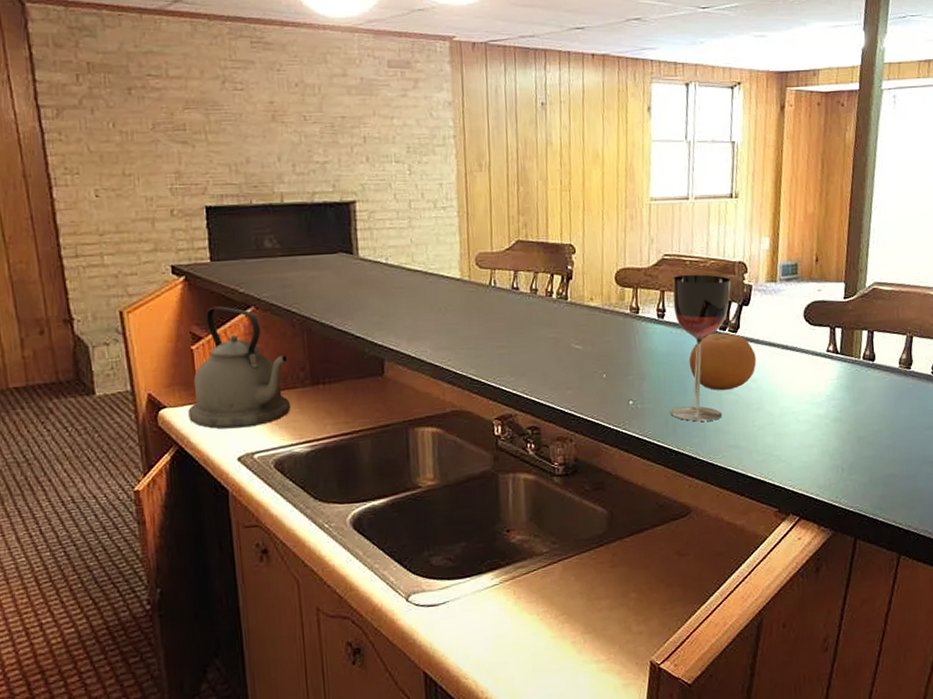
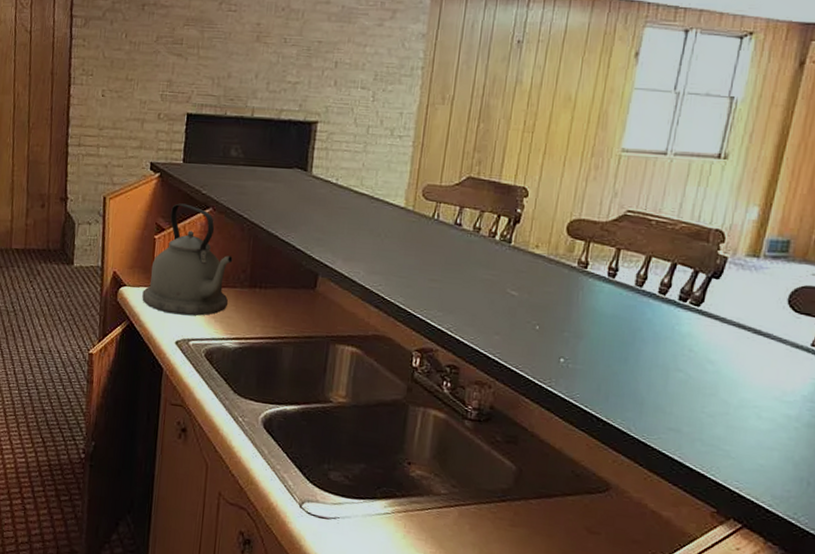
wineglass: present [670,274,731,422] -> none [605,234,702,397]
fruit: present [689,332,756,391] -> none [635,302,719,367]

